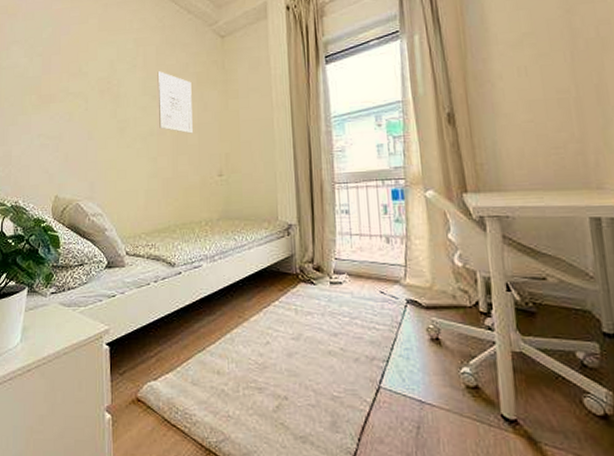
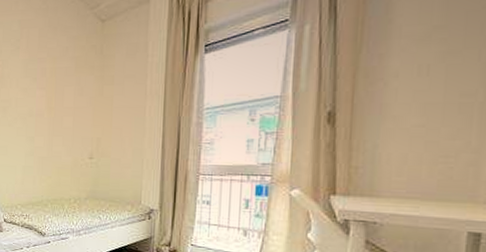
wall art: present [157,71,193,134] -> none [38,54,70,117]

